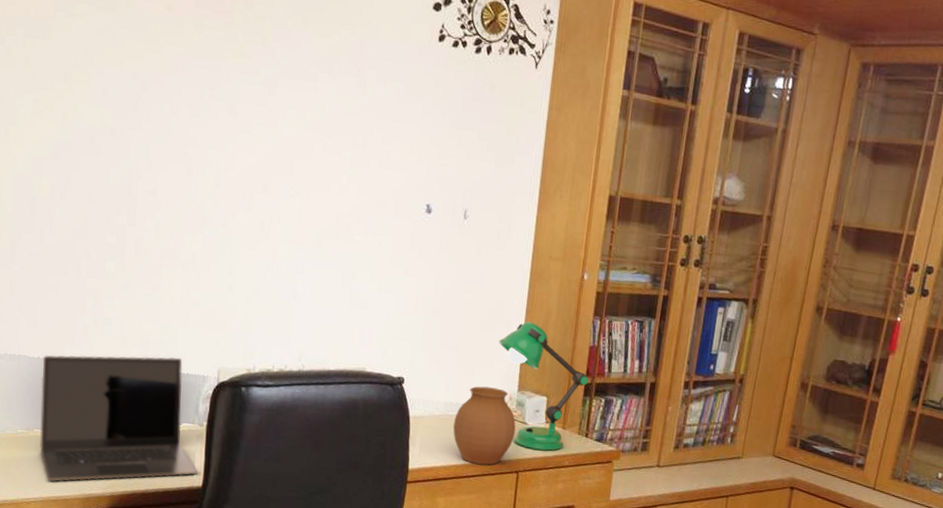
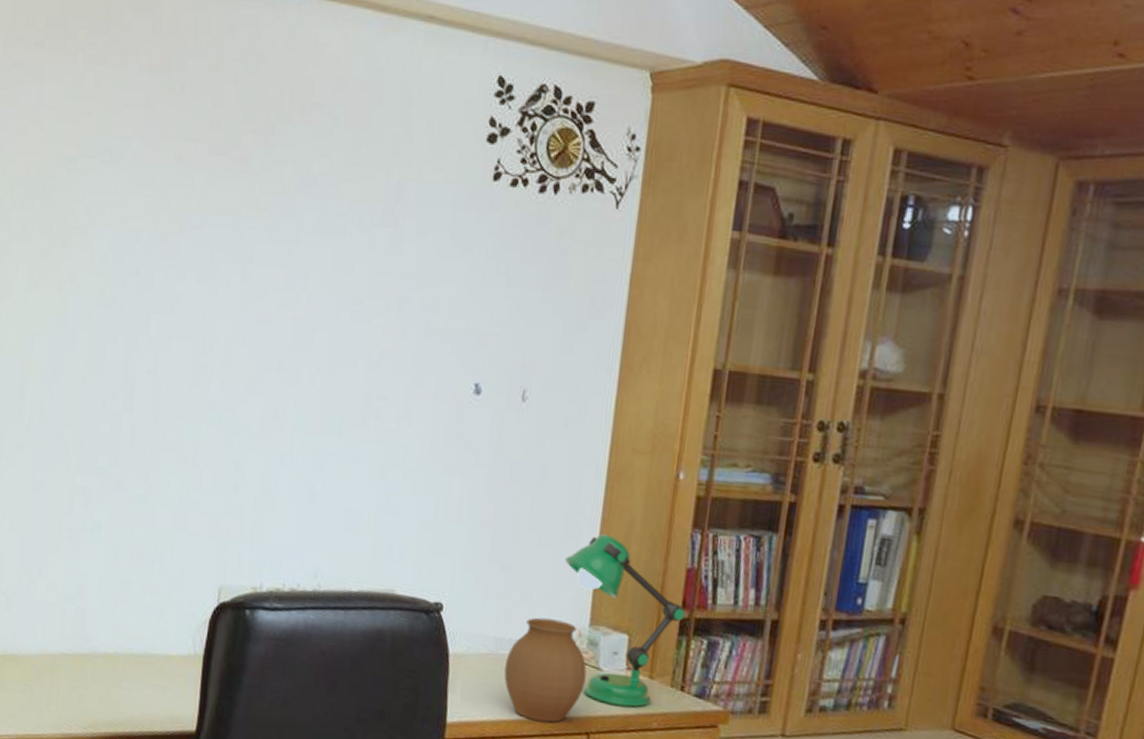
laptop: present [40,354,199,482] -> none [16,564,193,717]

